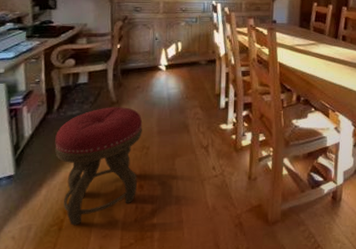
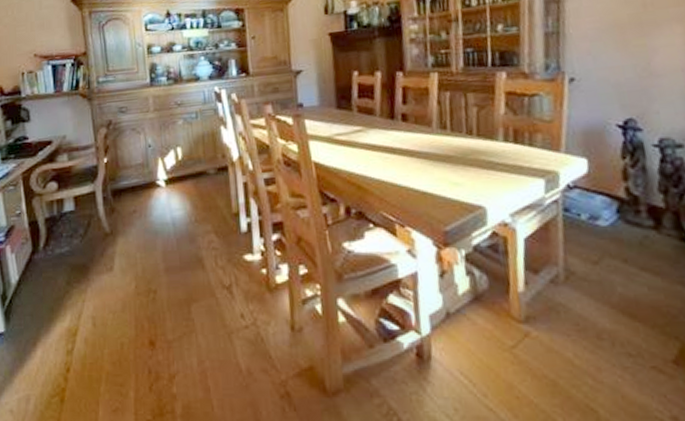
stool: present [54,107,143,226] -> none [45,238,147,396]

